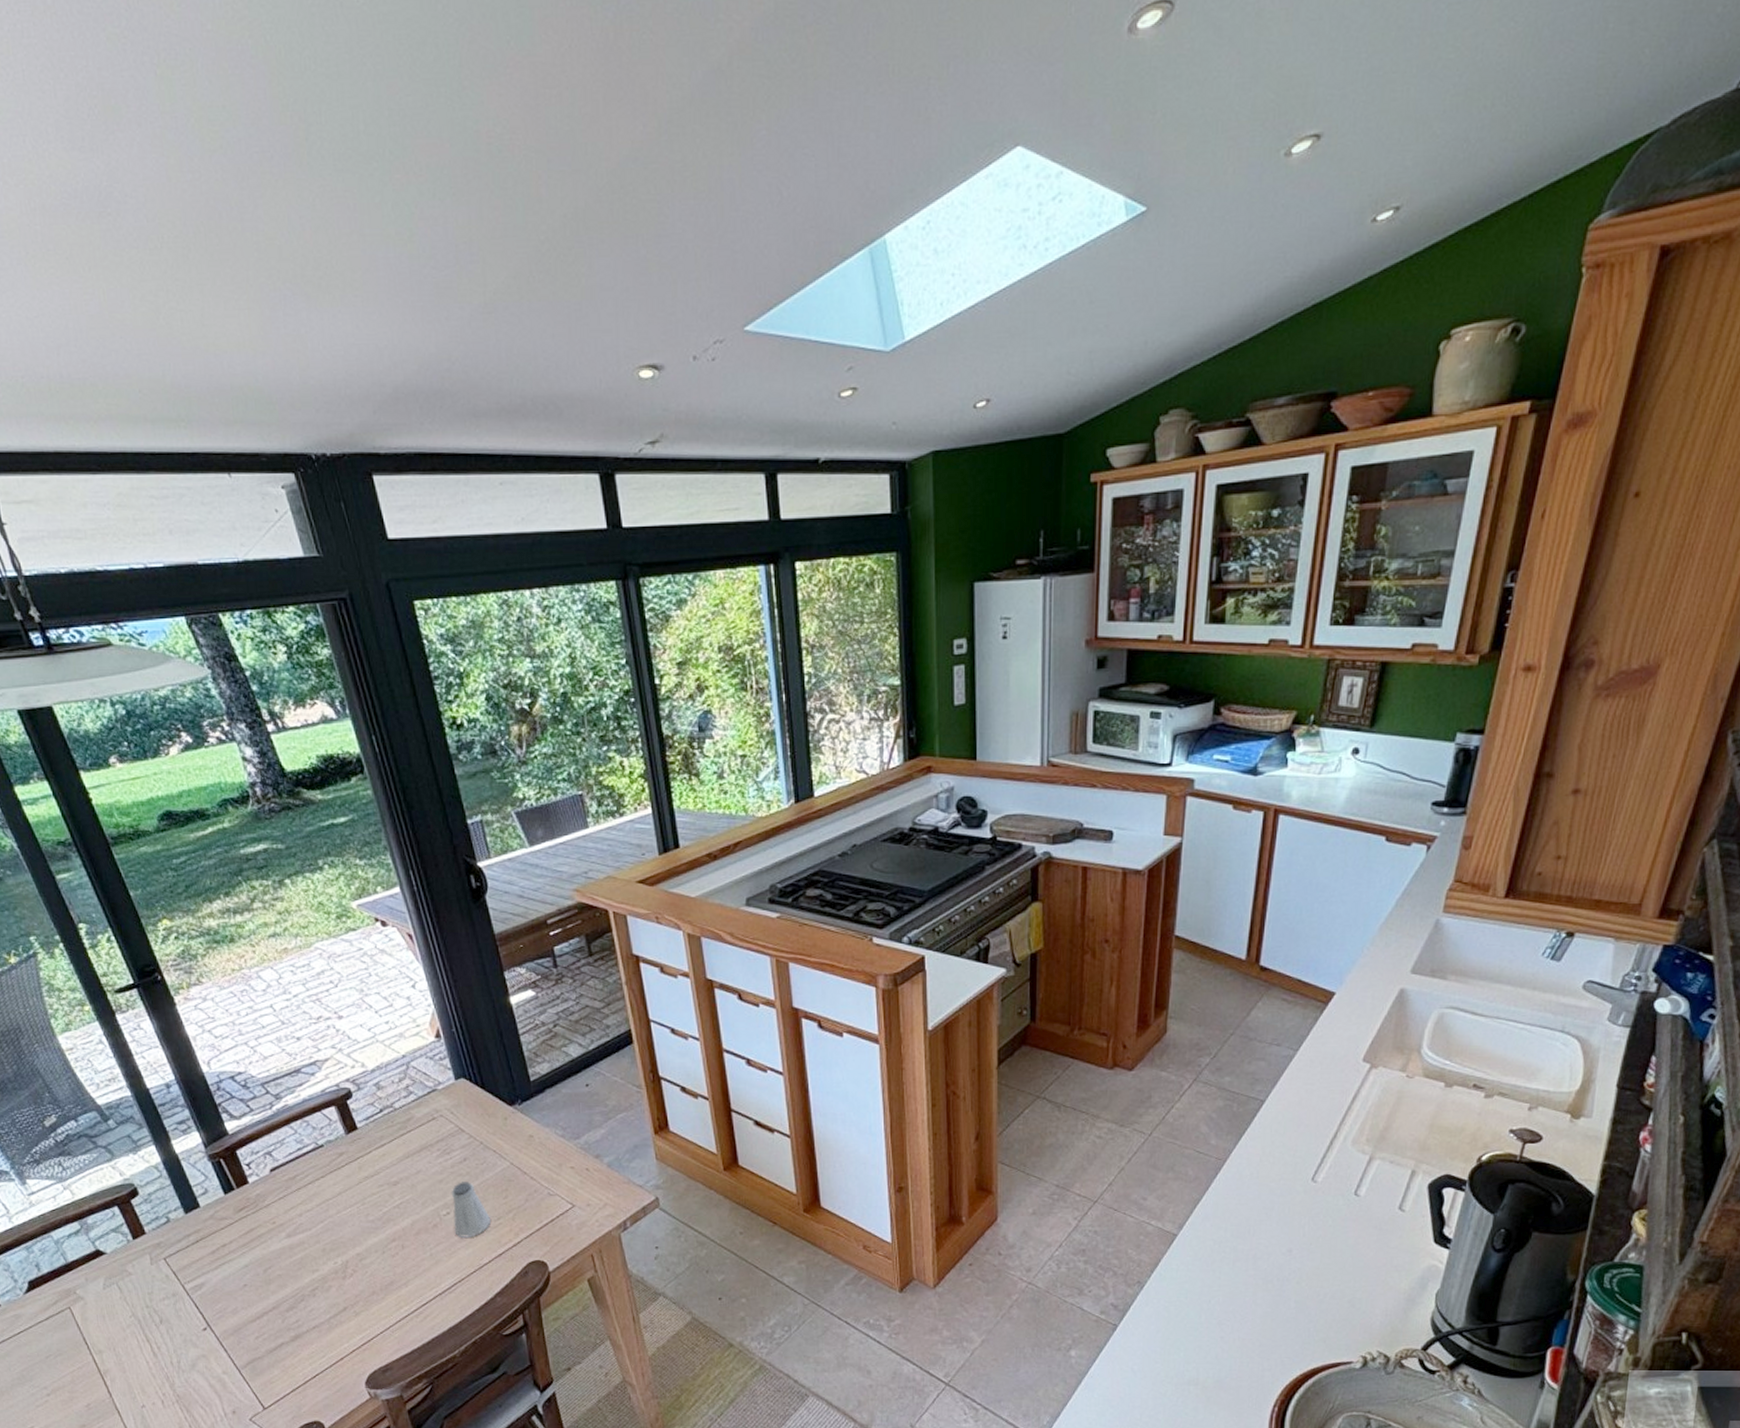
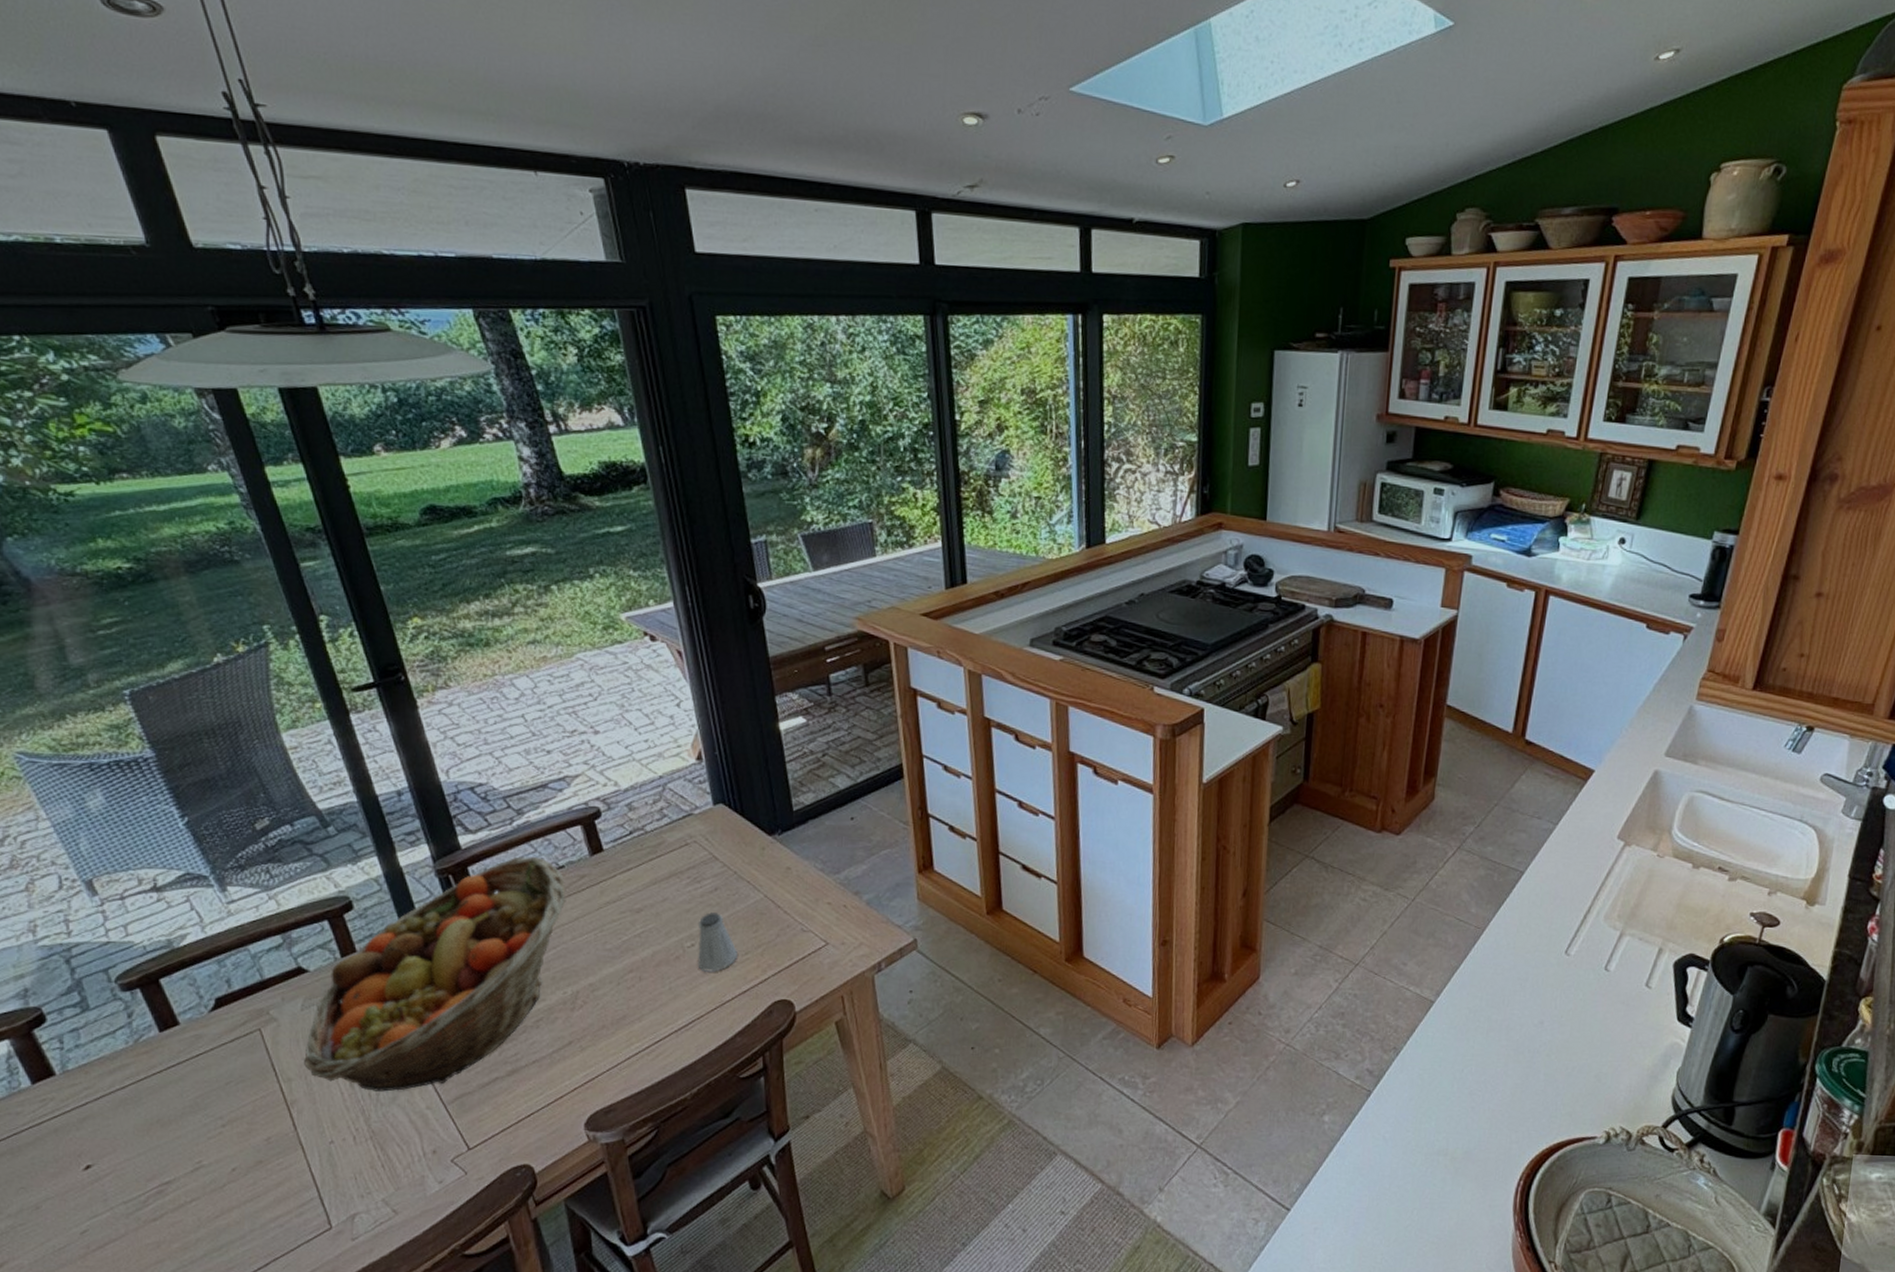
fruit basket: none [111,1137,328,1360] -> present [304,856,566,1092]

